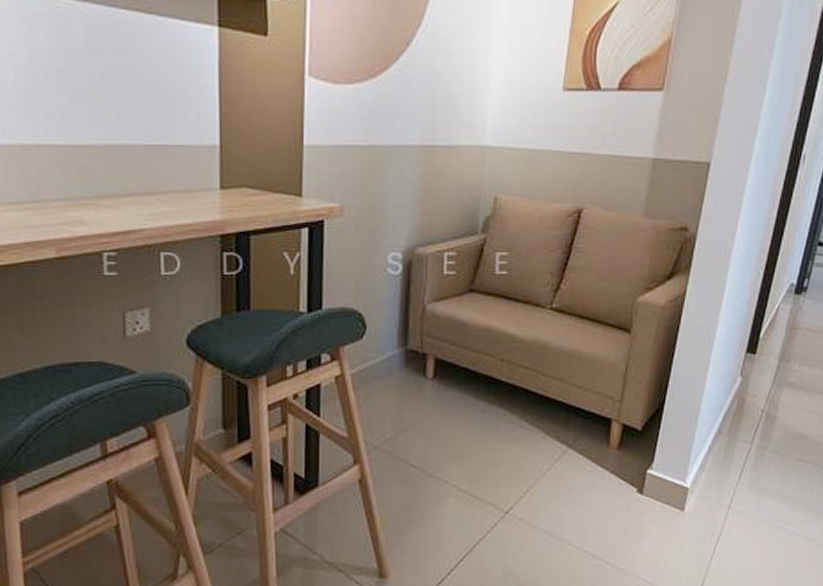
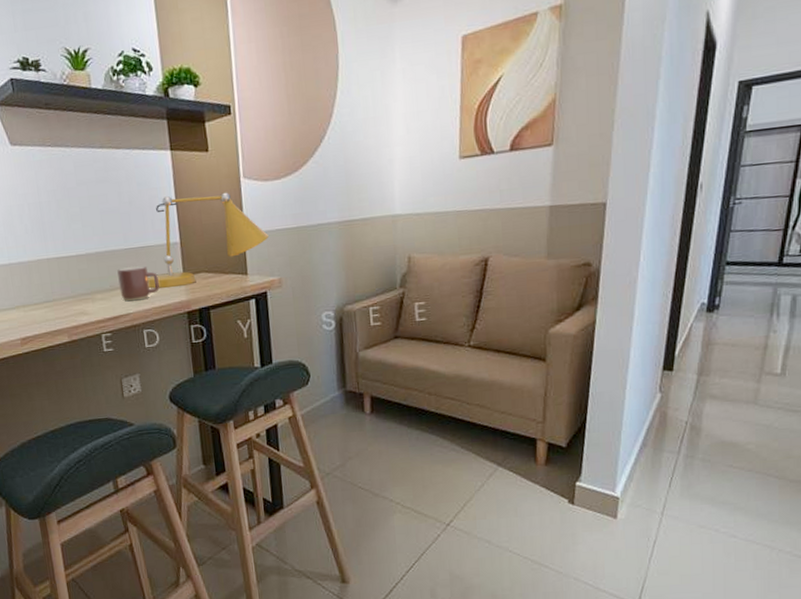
mug: none [132,169,187,214] -> present [117,266,160,302]
table lamp: none [171,85,333,203] -> present [147,192,269,289]

